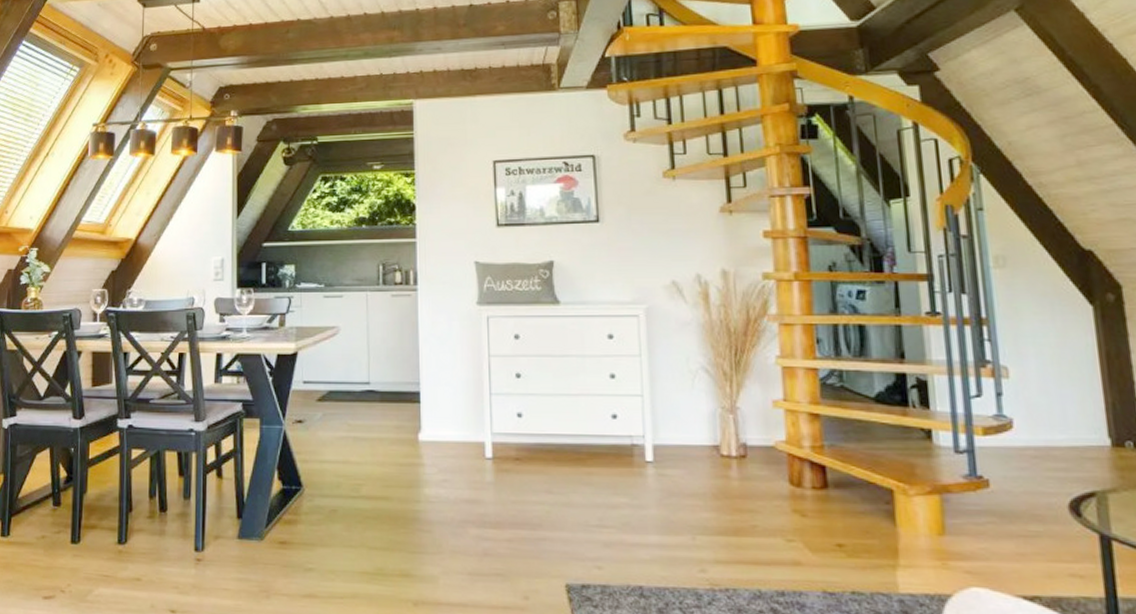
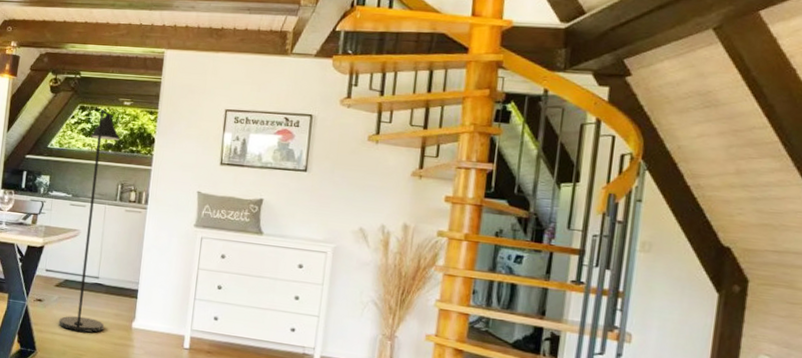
floor lamp: none [327,177,384,455] -> present [58,109,120,333]

